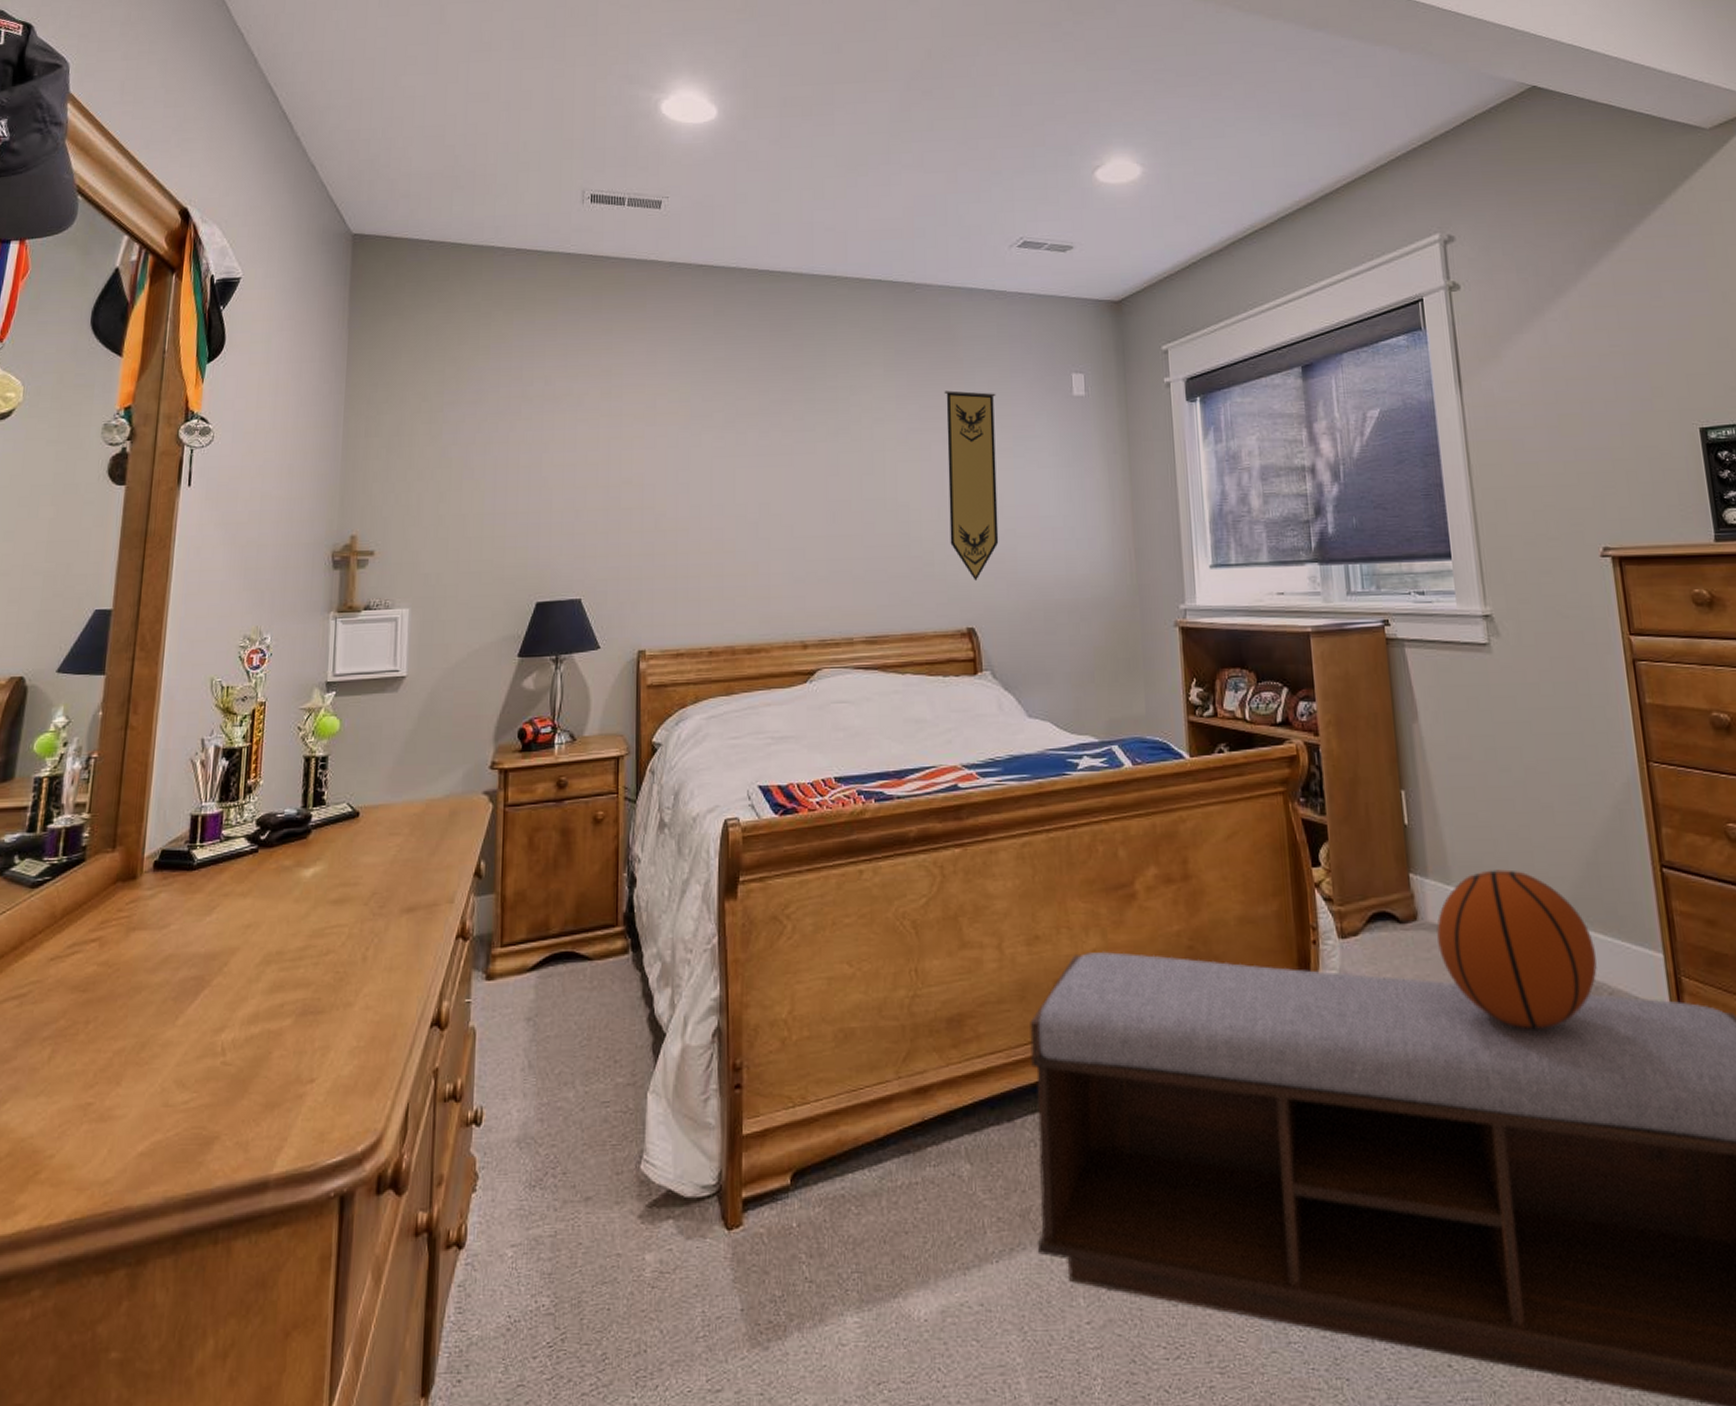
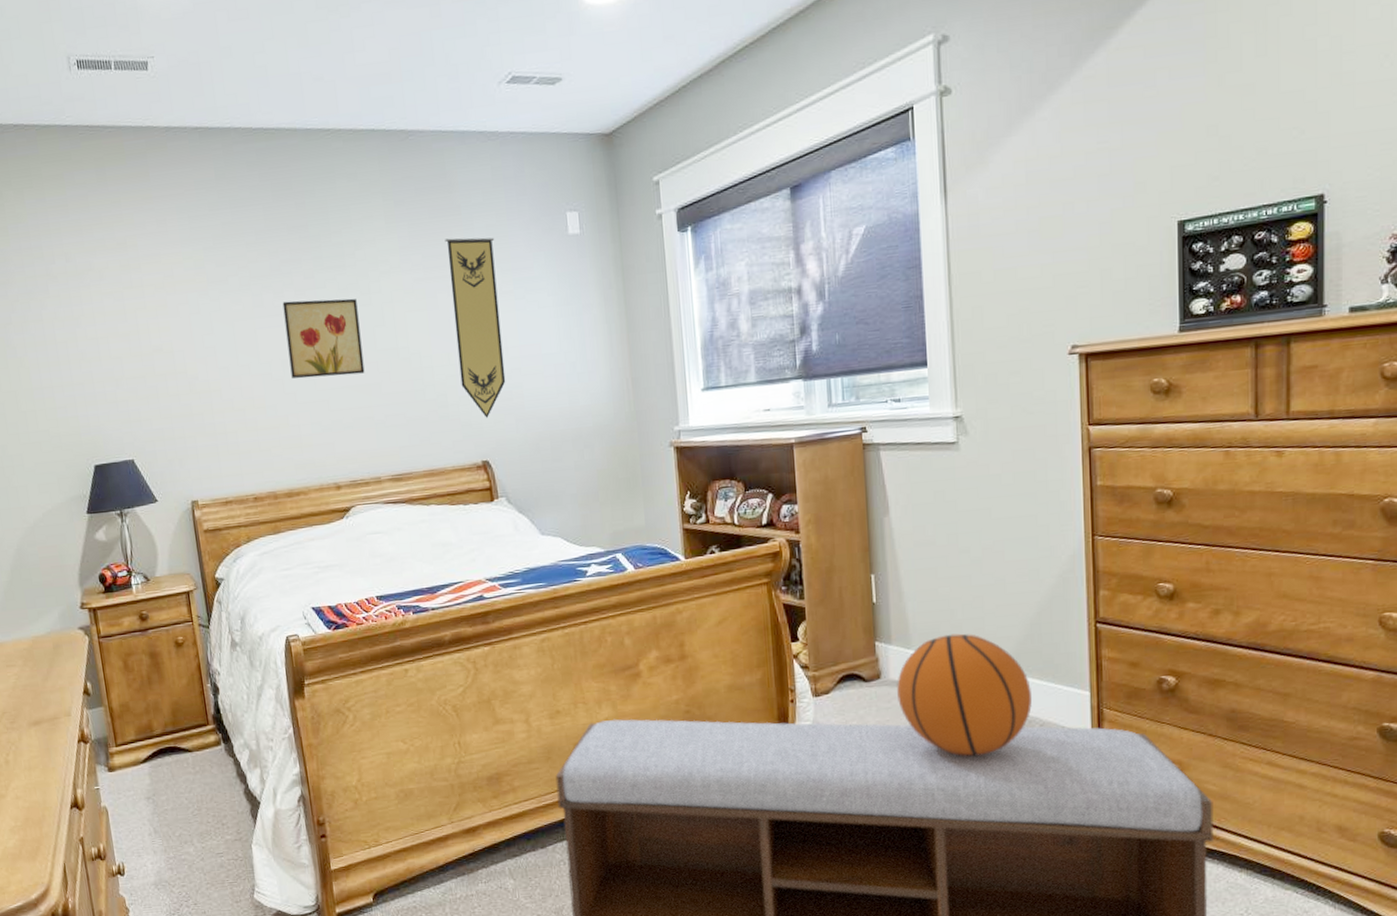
wall art: none [767,441,847,524] -> present [282,298,365,379]

